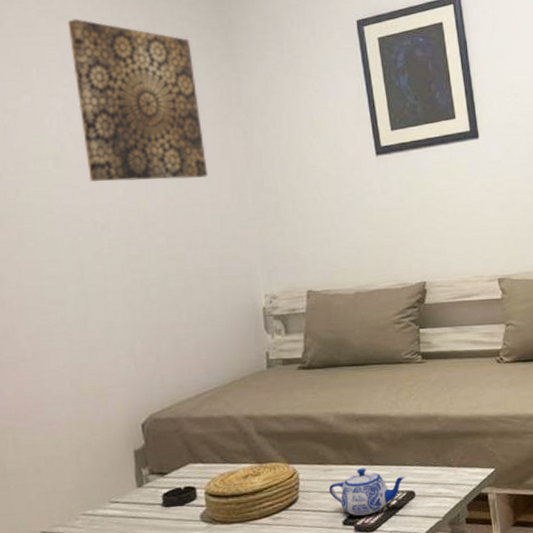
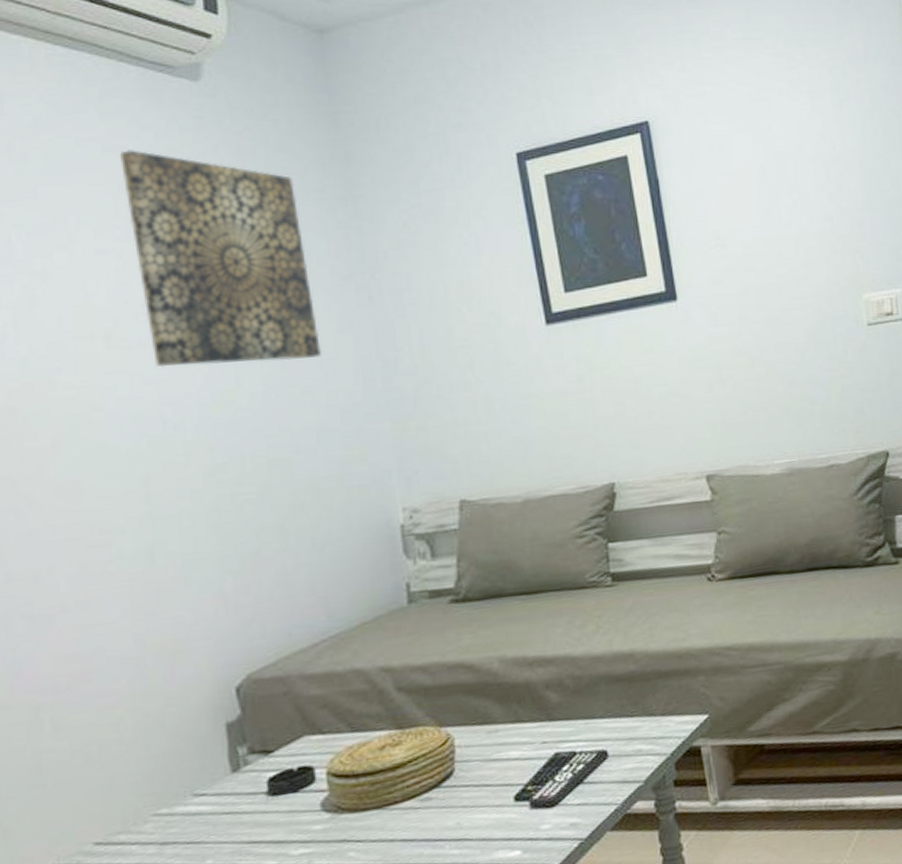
teapot: present [328,468,405,516] -> none [494,725,594,788]

